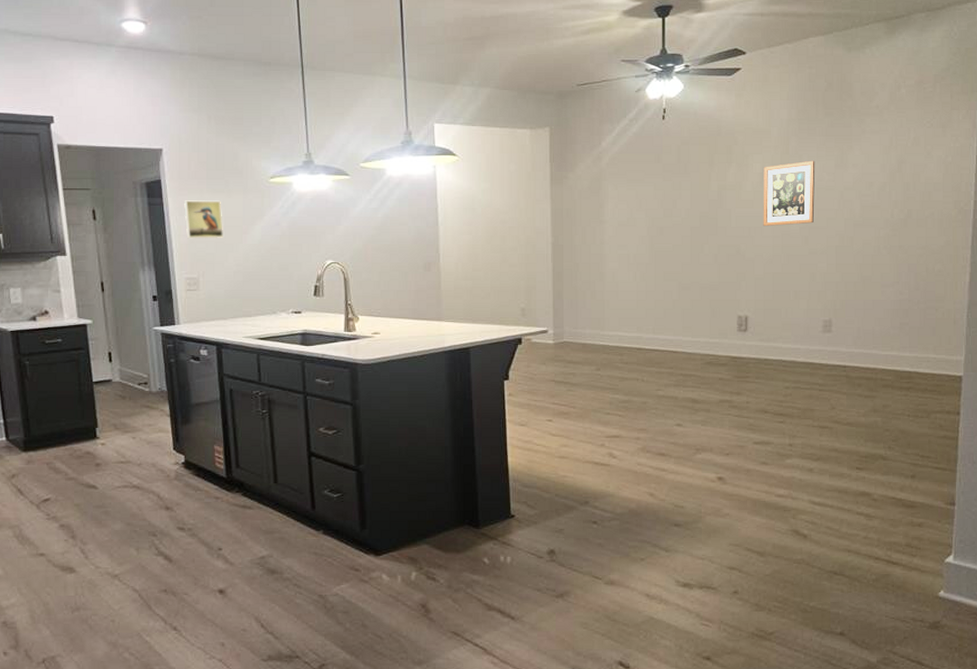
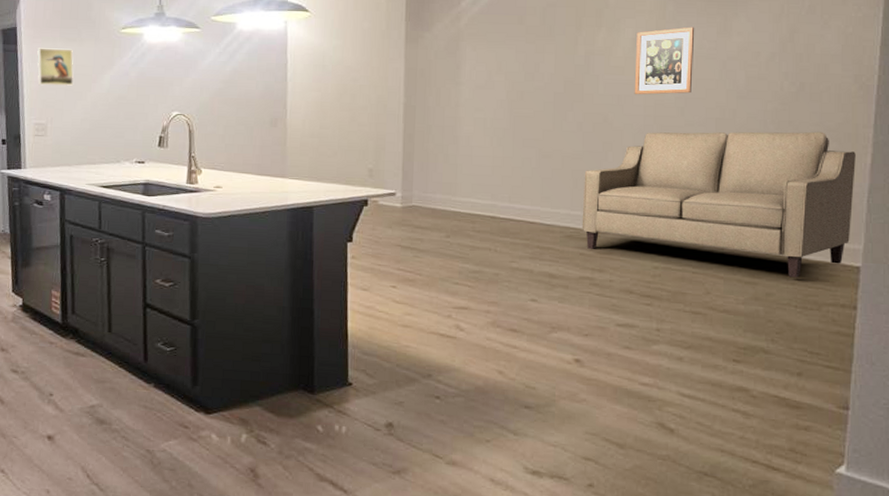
sofa: none [720,254,957,390] -> present [581,131,856,278]

